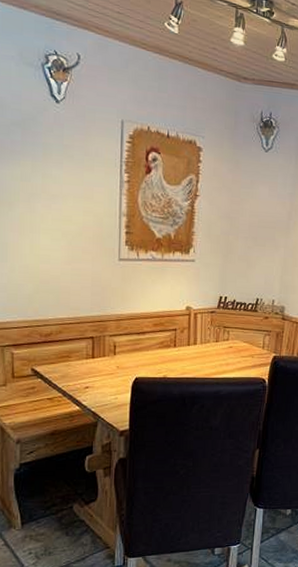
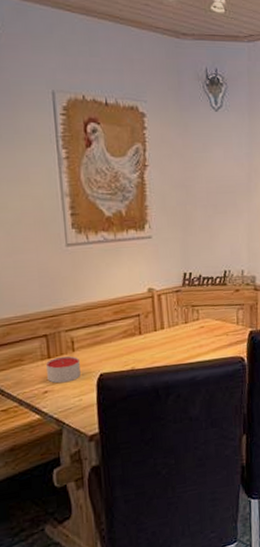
candle: none [90,357,119,382] -> present [46,355,81,384]

